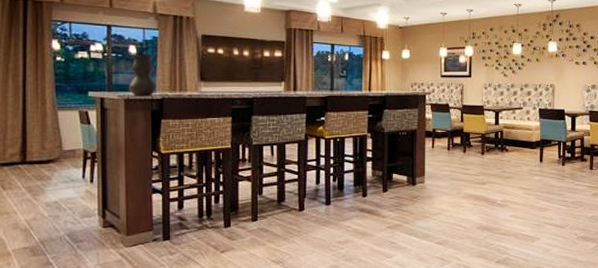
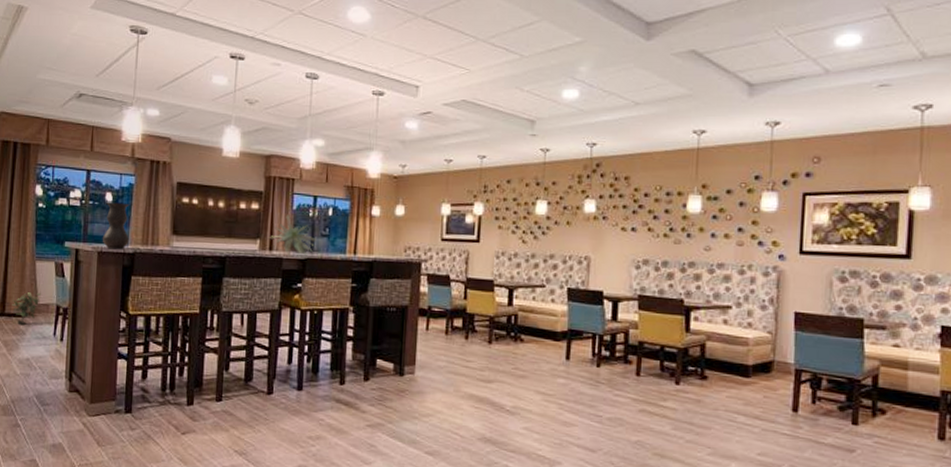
potted plant: none [33,140,67,172] -> present [12,292,42,326]
plant: none [290,60,335,96] -> present [266,215,316,257]

